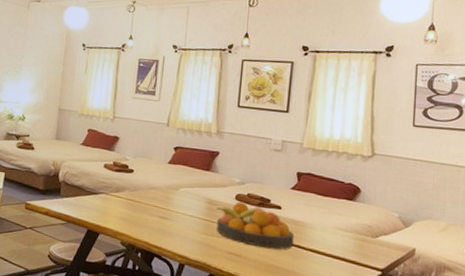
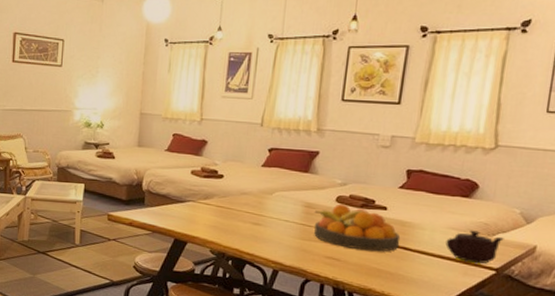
teapot: none [335,231,386,264] -> present [445,230,504,264]

